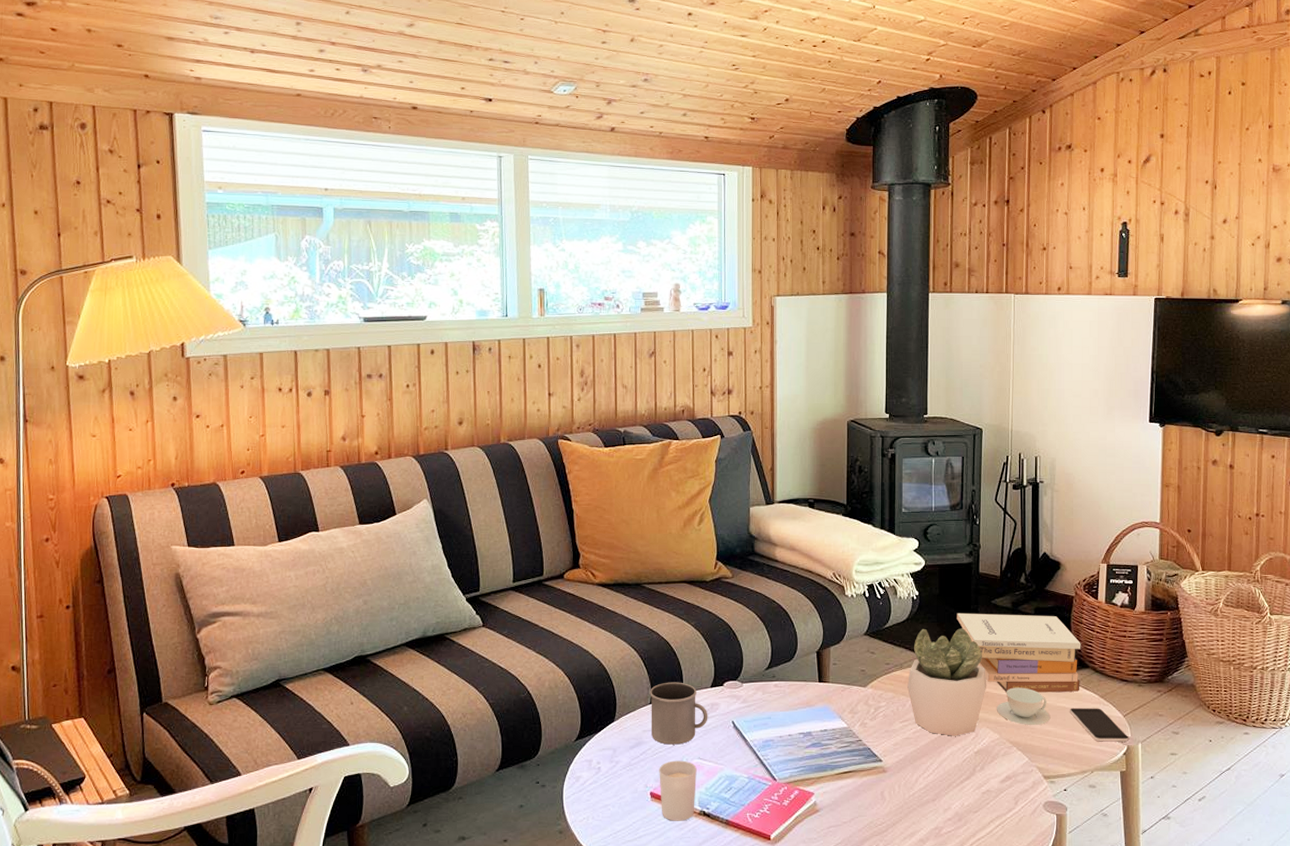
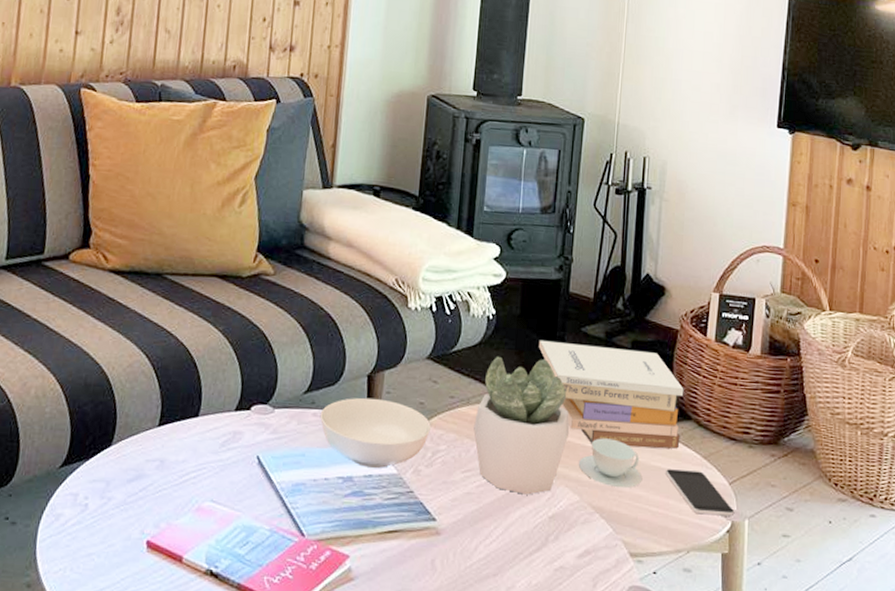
mug: present [650,682,708,745] -> none [155,400,229,481]
candle holder: present [659,760,697,821] -> none [158,501,208,581]
bowl: none [780,669,873,724] -> present [319,397,432,468]

